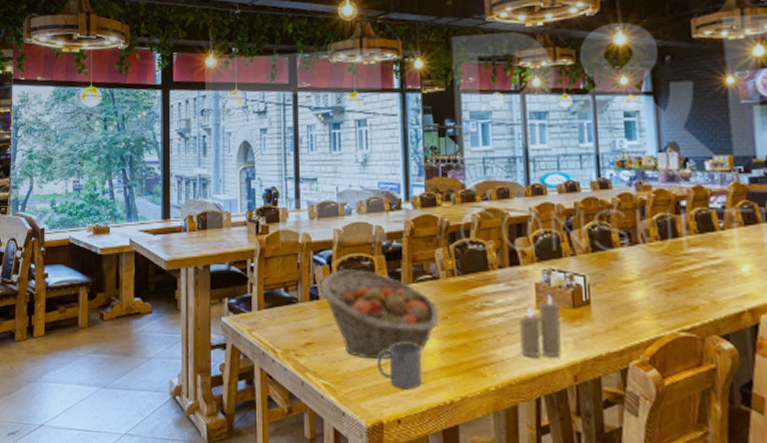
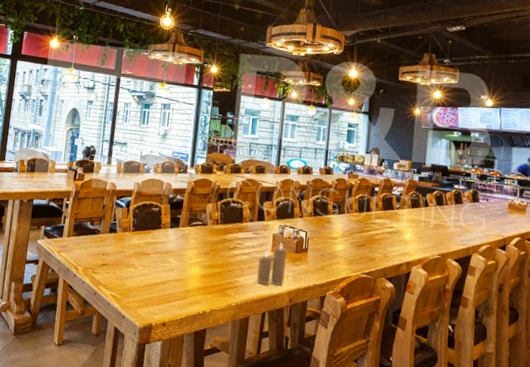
fruit basket: present [320,269,440,359] -> none [118,212,204,280]
mug: present [378,343,421,390] -> none [154,268,187,302]

